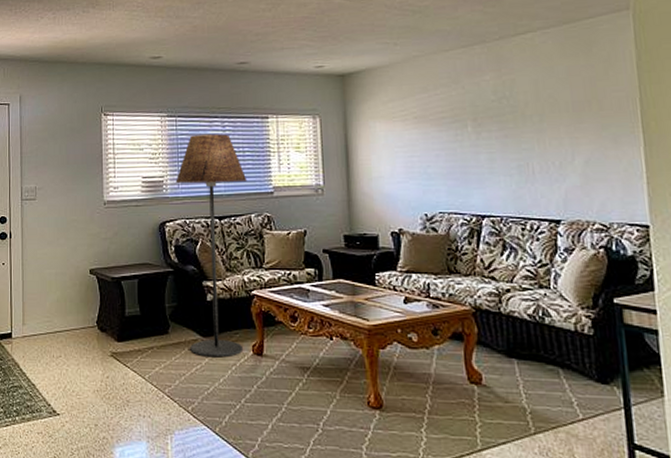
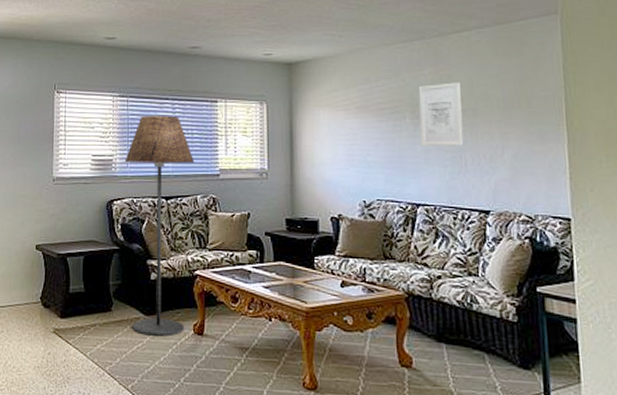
wall art: none [480,87,531,155] -> present [418,82,464,146]

